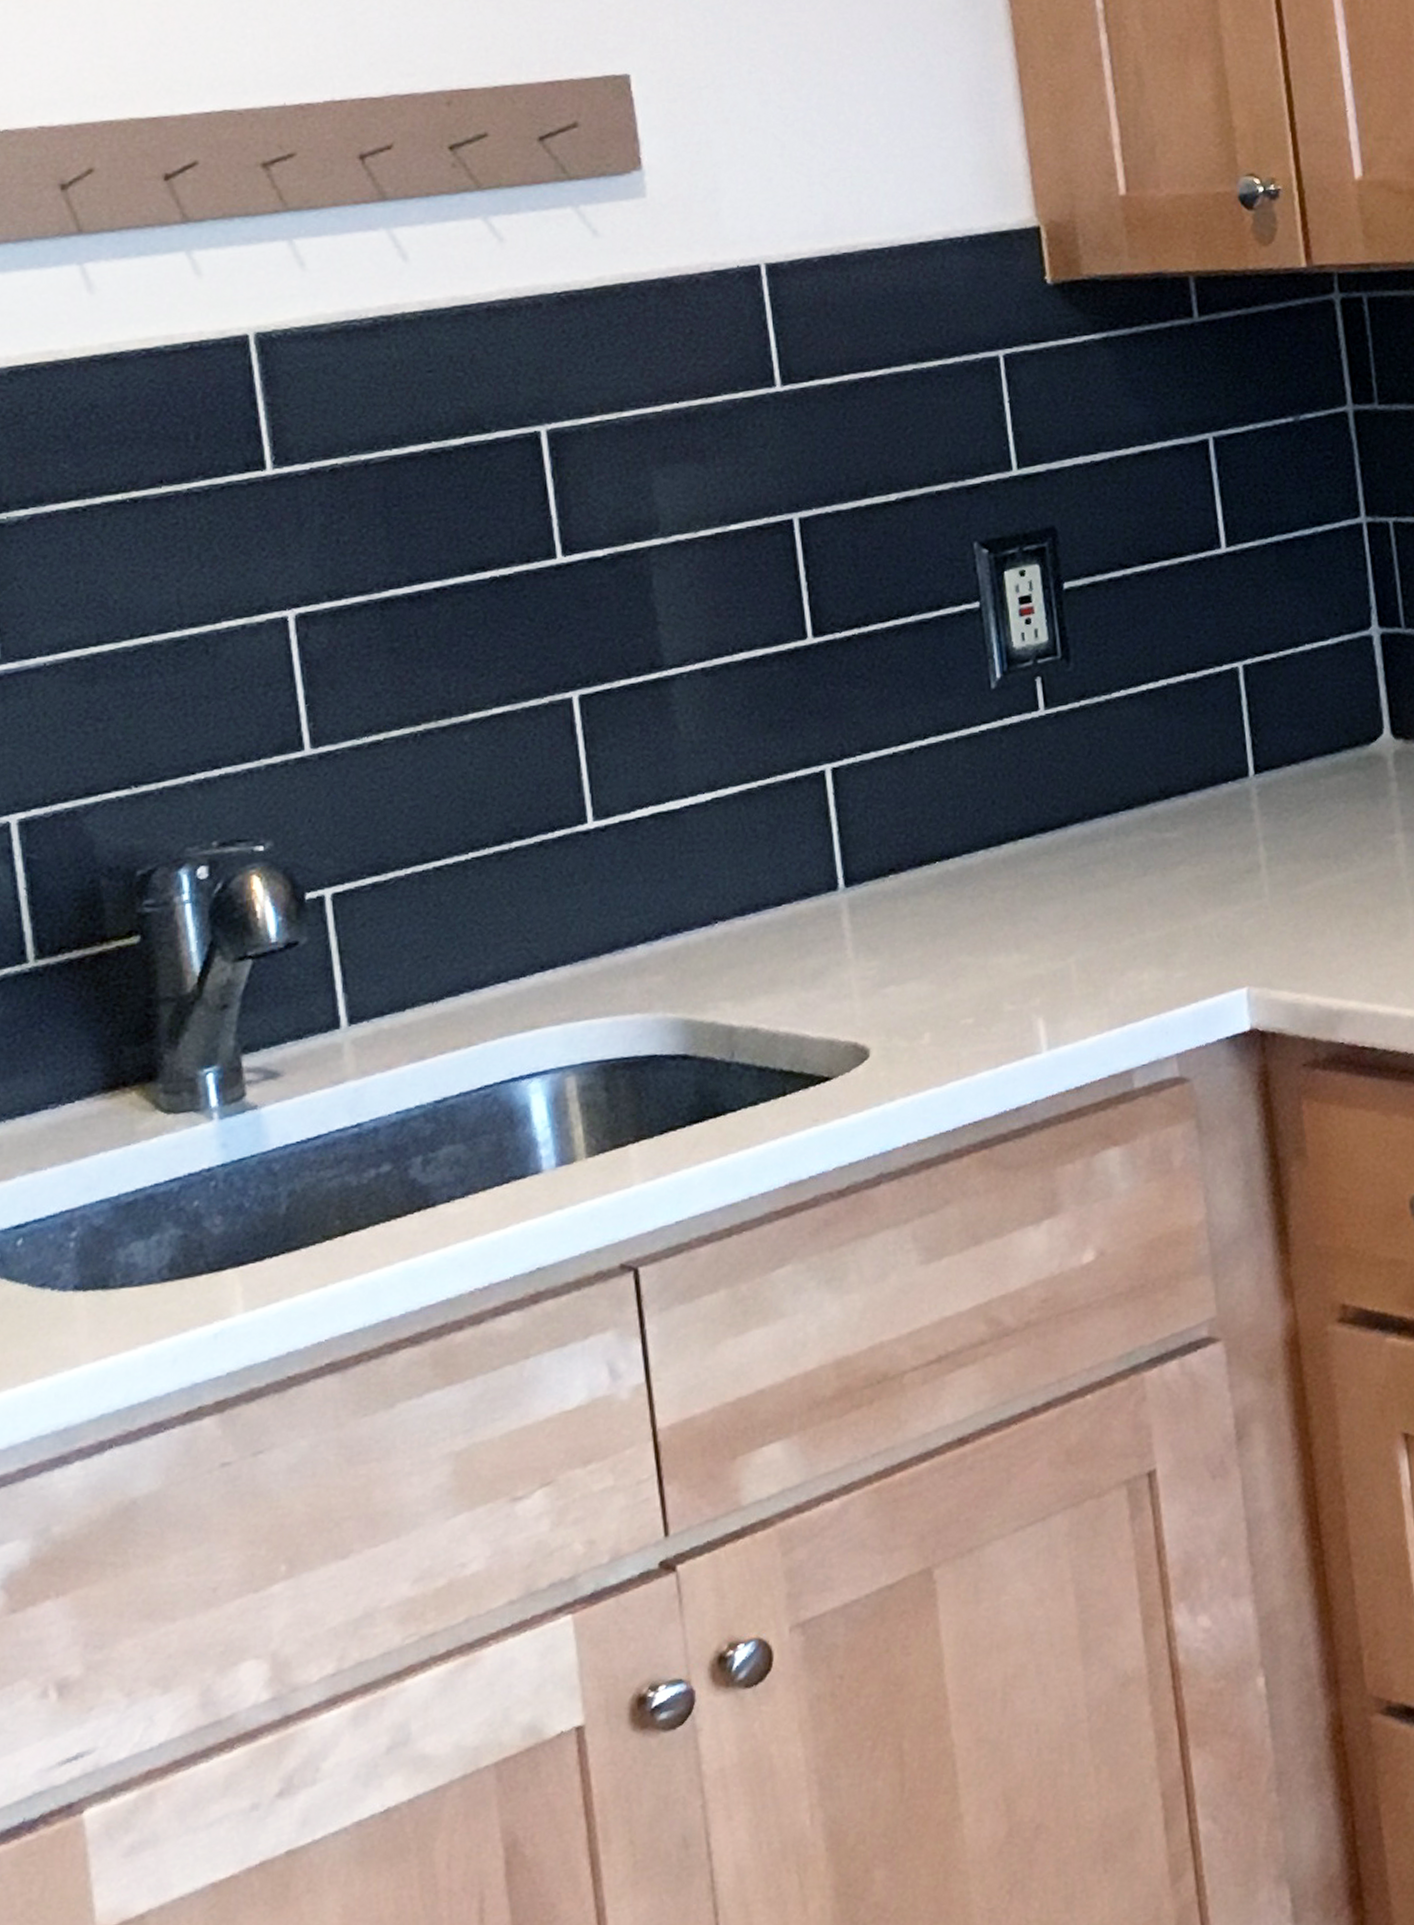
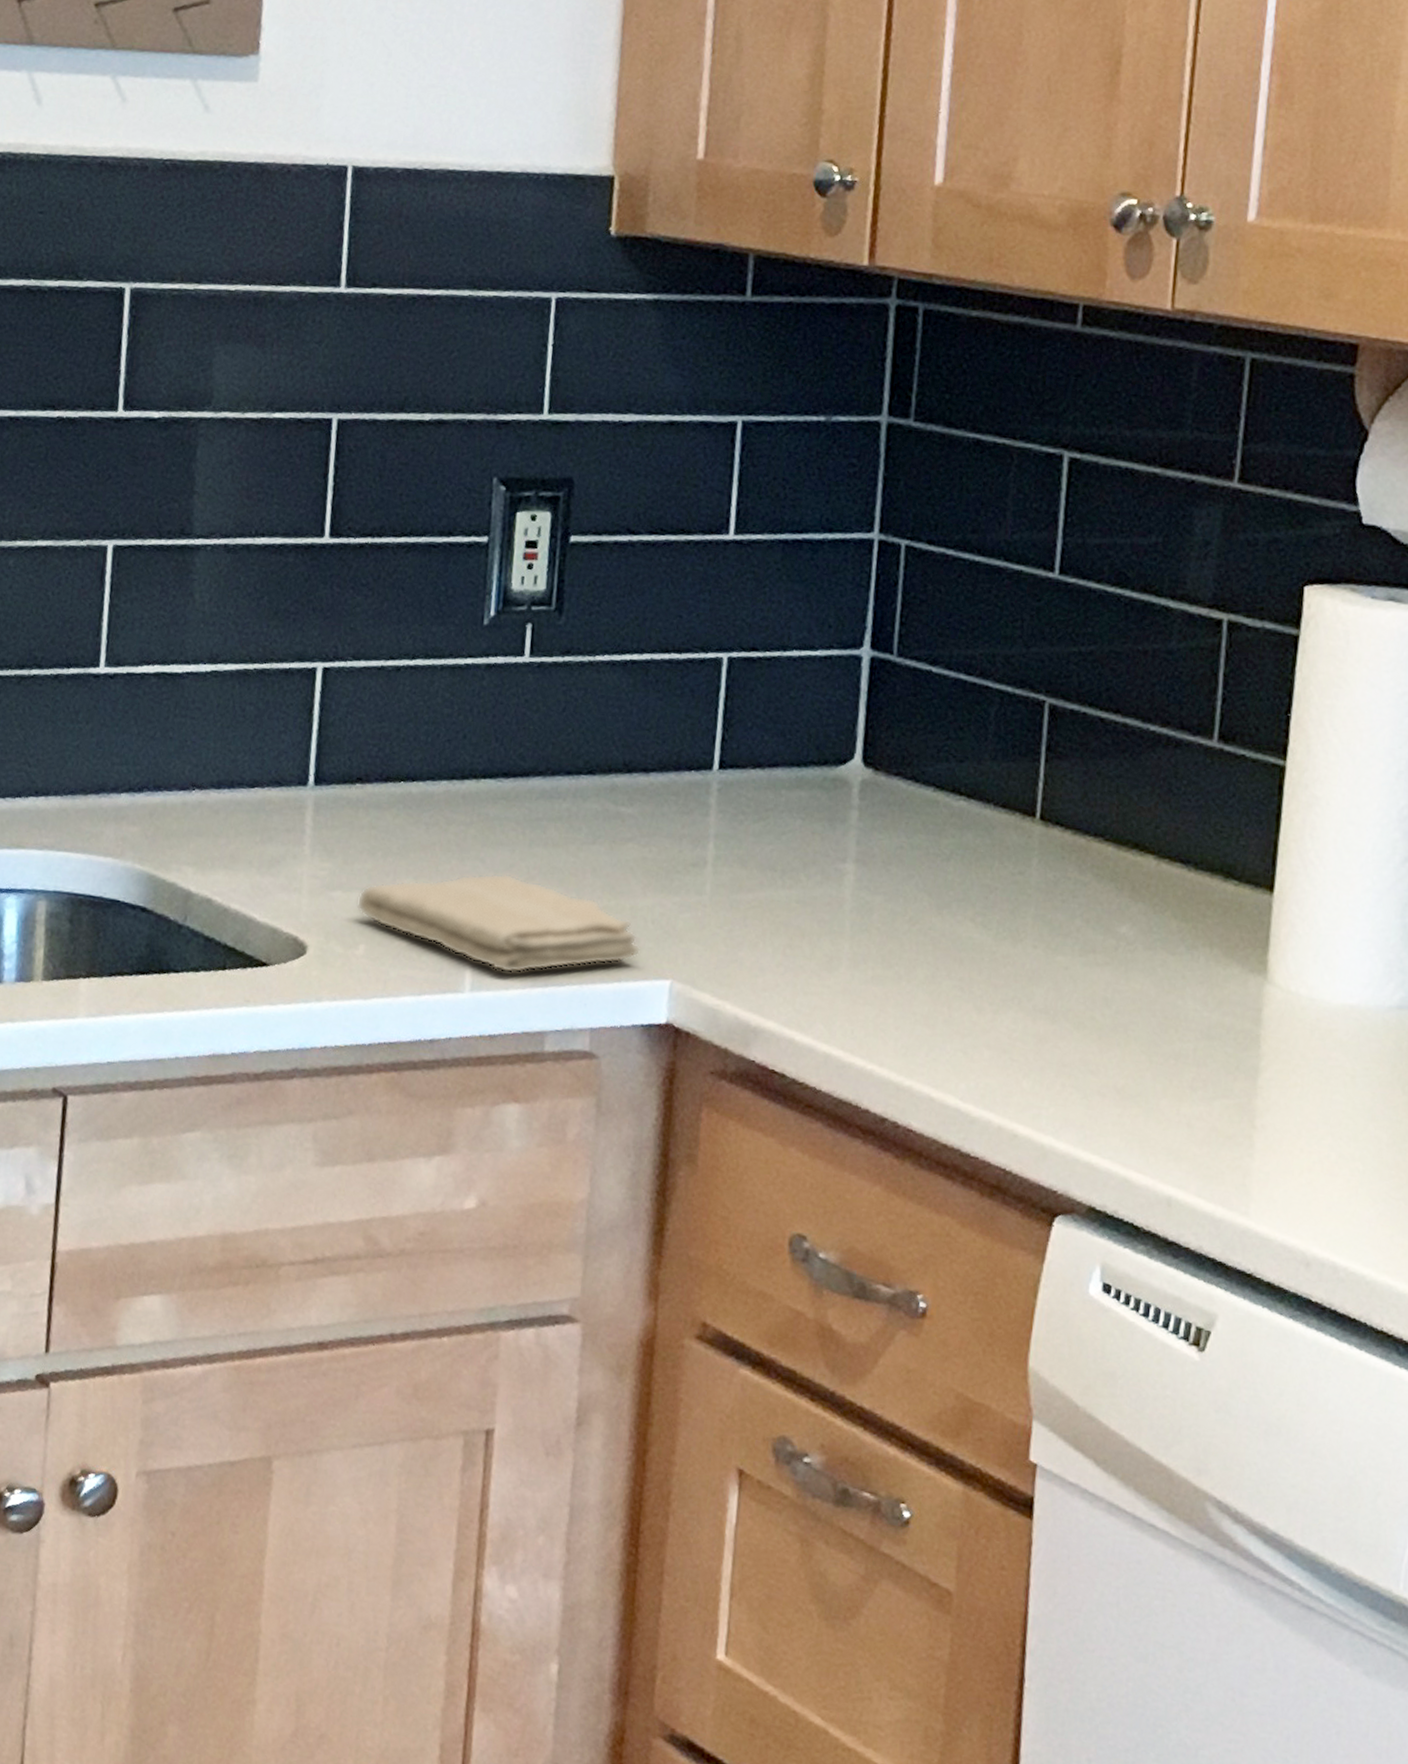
washcloth: none [912,925,1212,1023] -> present [356,873,641,974]

